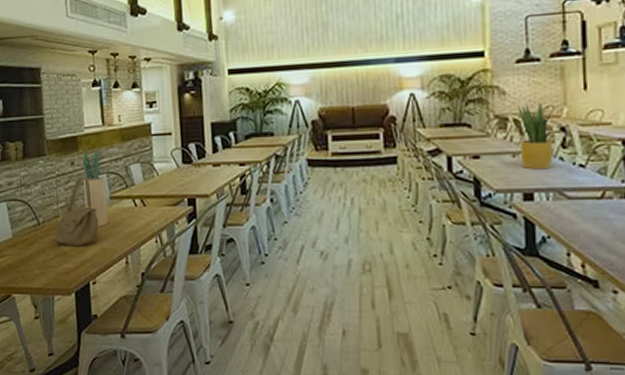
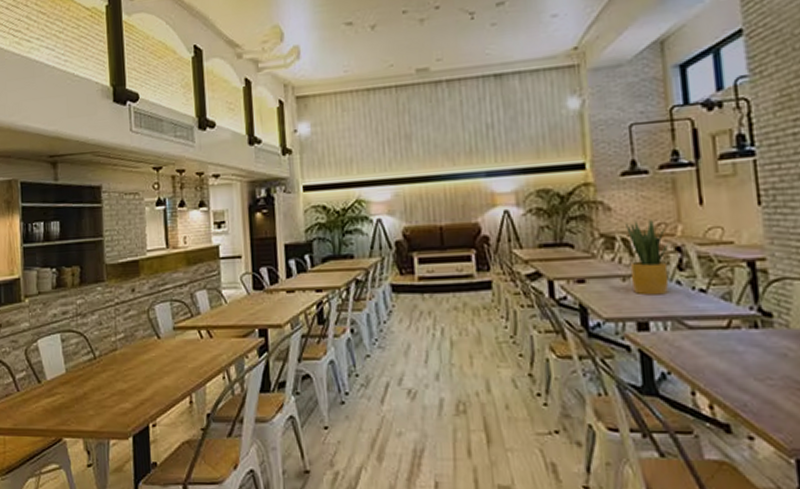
handbag: present [54,176,99,247] -> none [111,304,161,384]
vase: present [82,144,109,227] -> none [144,268,171,361]

